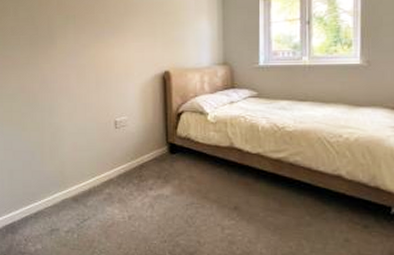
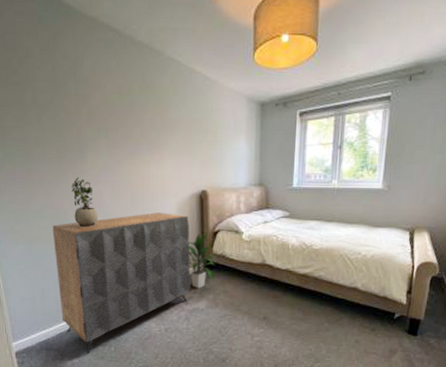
dresser: none [22,94,154,240] -> present [52,213,190,354]
potted plant: none [41,62,65,109] -> present [71,177,98,227]
indoor plant: none [151,113,182,173] -> present [188,232,217,289]

